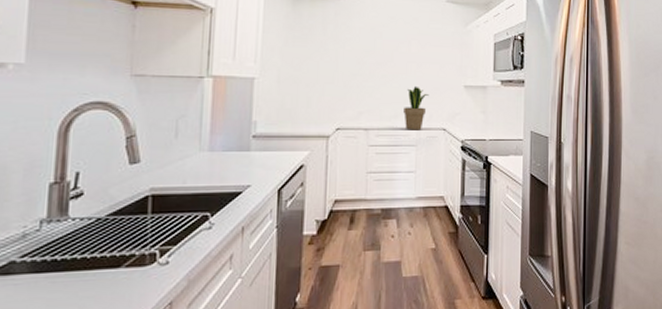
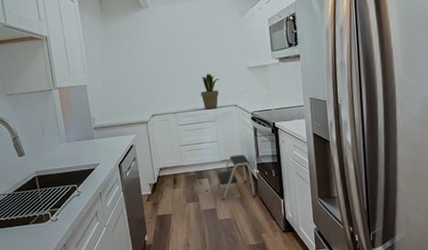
step stool: none [407,191,455,252] -> present [217,154,256,201]

